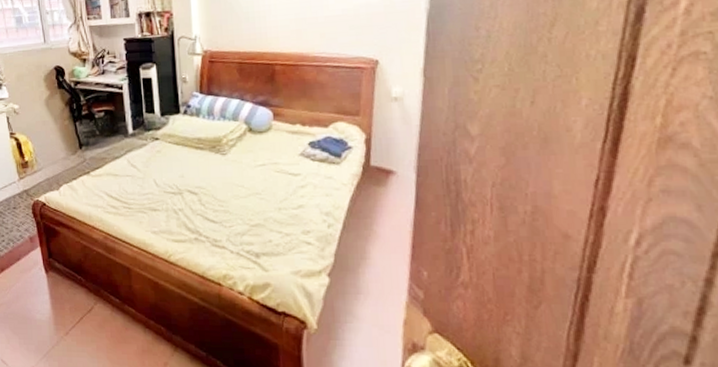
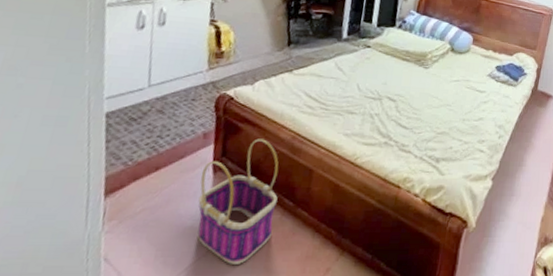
basket: none [36,240,108,355] -> present [197,138,279,266]

